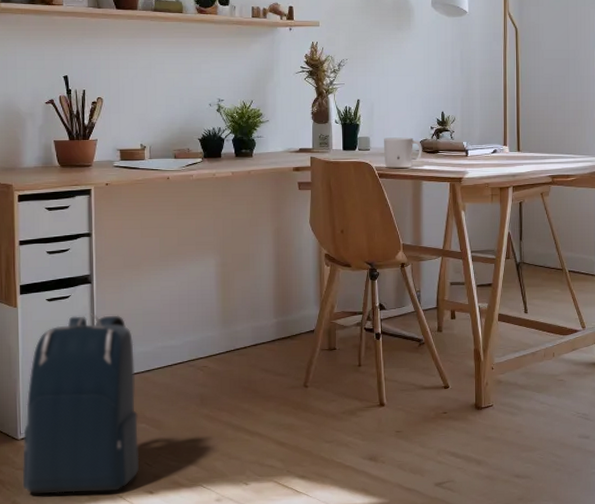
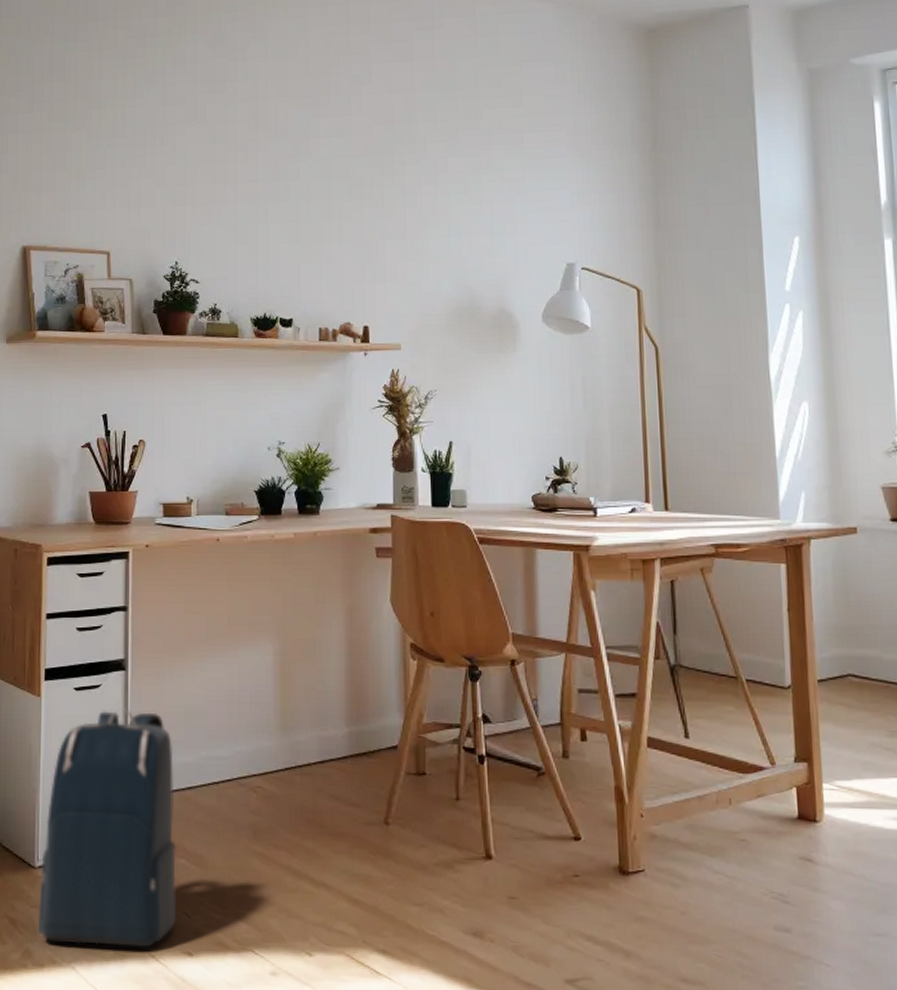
mug: present [384,137,423,168] -> none [484,490,536,531]

